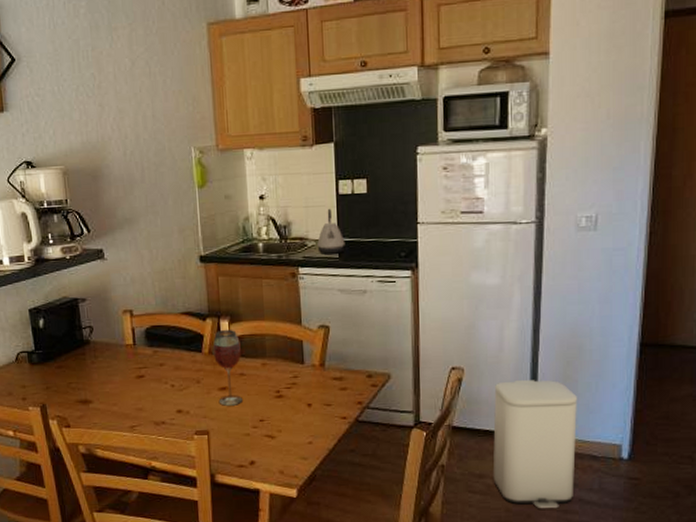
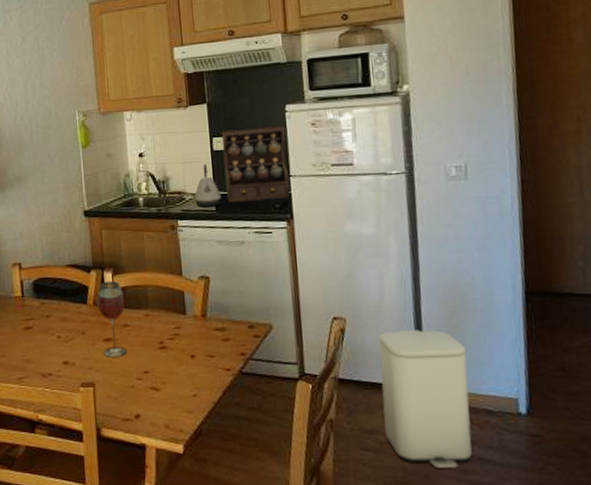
spice rack: none [348,169,417,250] -> present [221,125,291,203]

